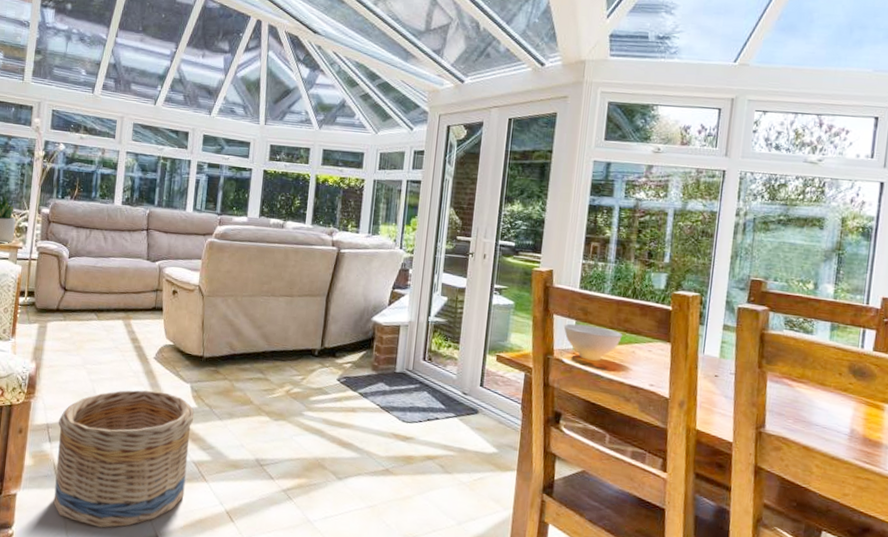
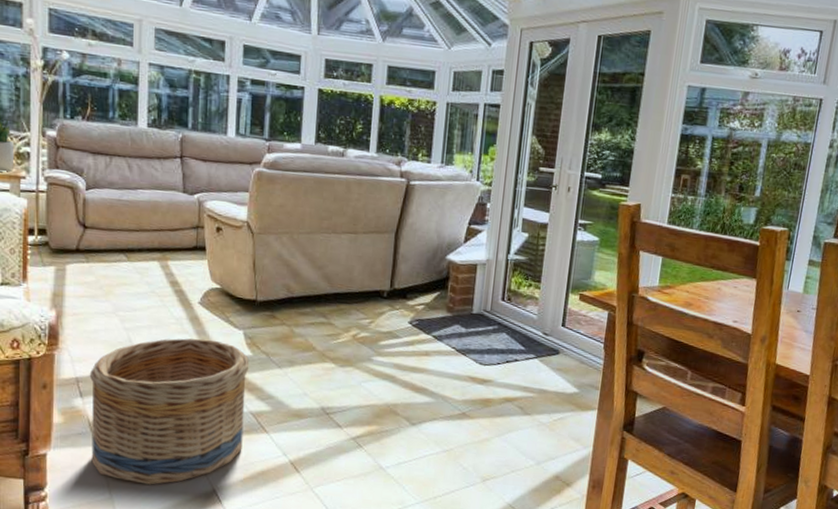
bowl: present [563,323,623,361] -> none [649,260,710,298]

